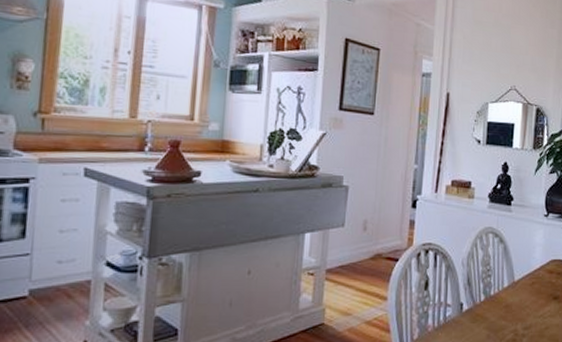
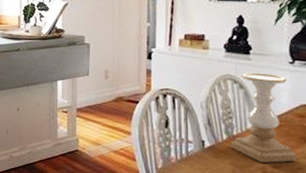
candle holder: none [488,225,544,325] -> present [231,72,296,164]

